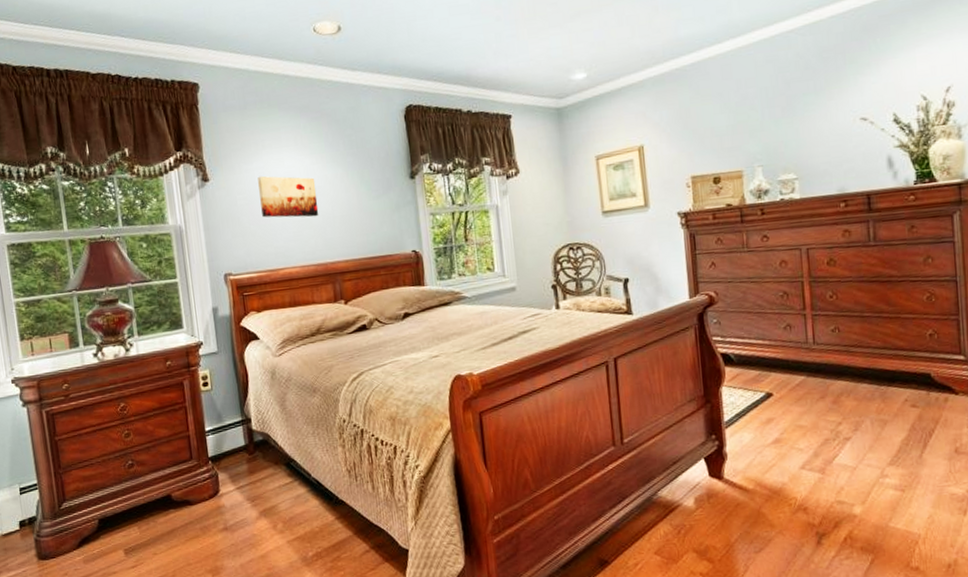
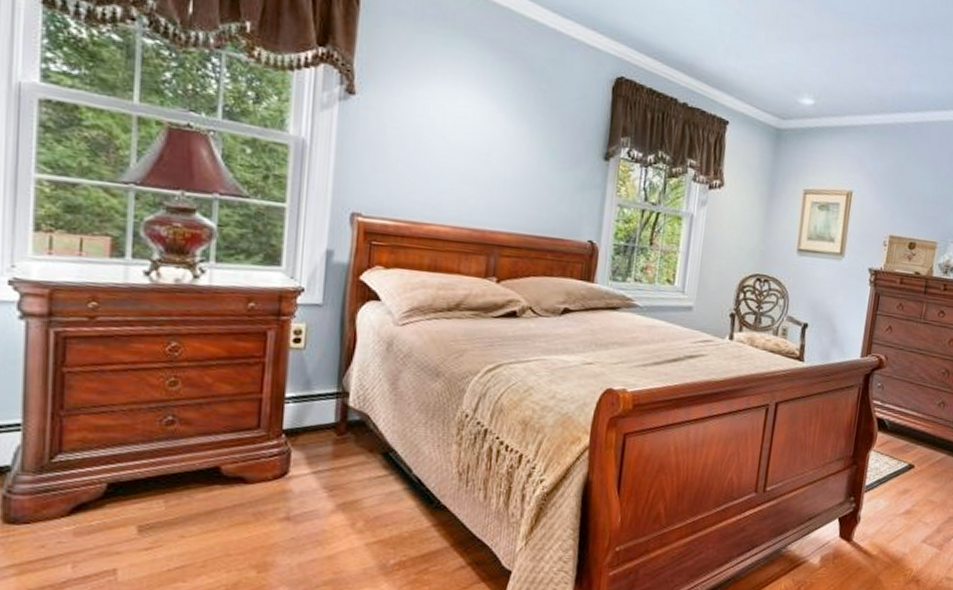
wall art: present [258,175,319,218] -> none [416,106,492,174]

